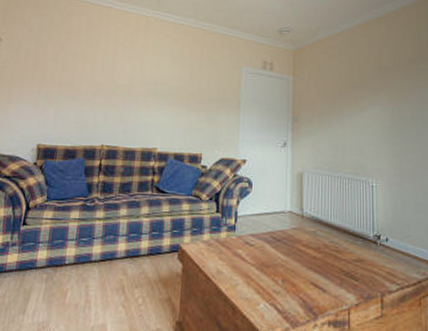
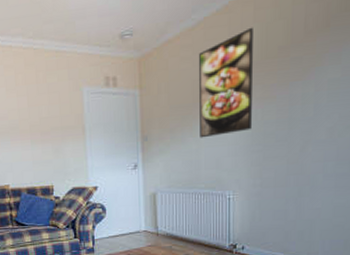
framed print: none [345,41,390,126] -> present [199,27,253,138]

